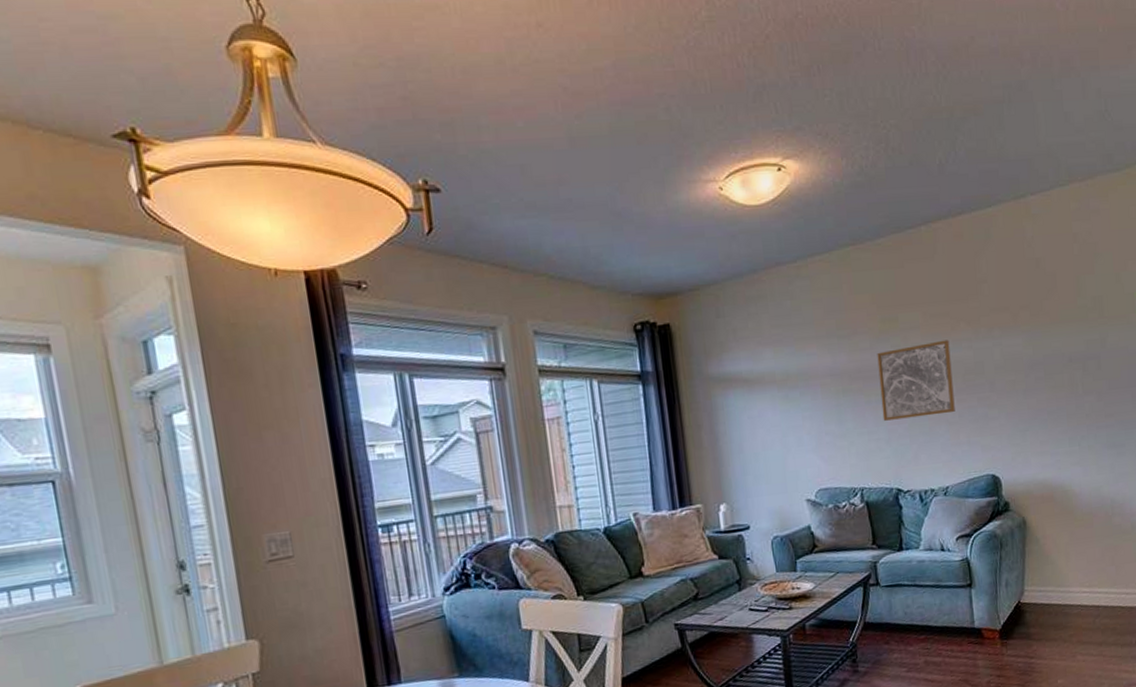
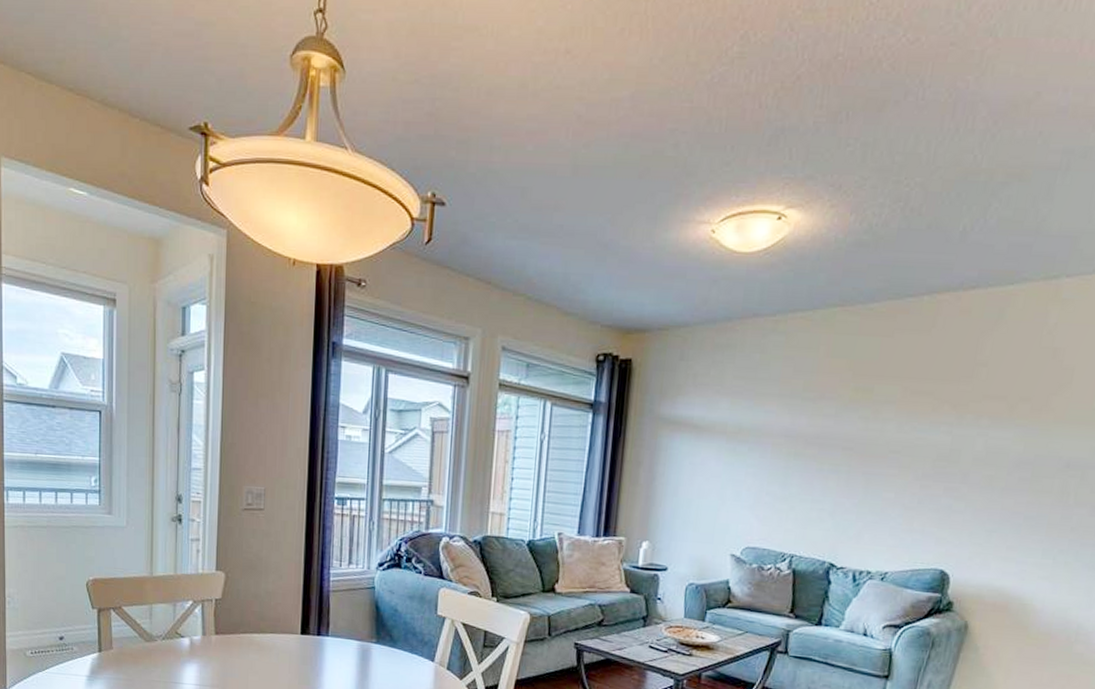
wall art: present [877,340,955,421] -> none [831,420,927,497]

